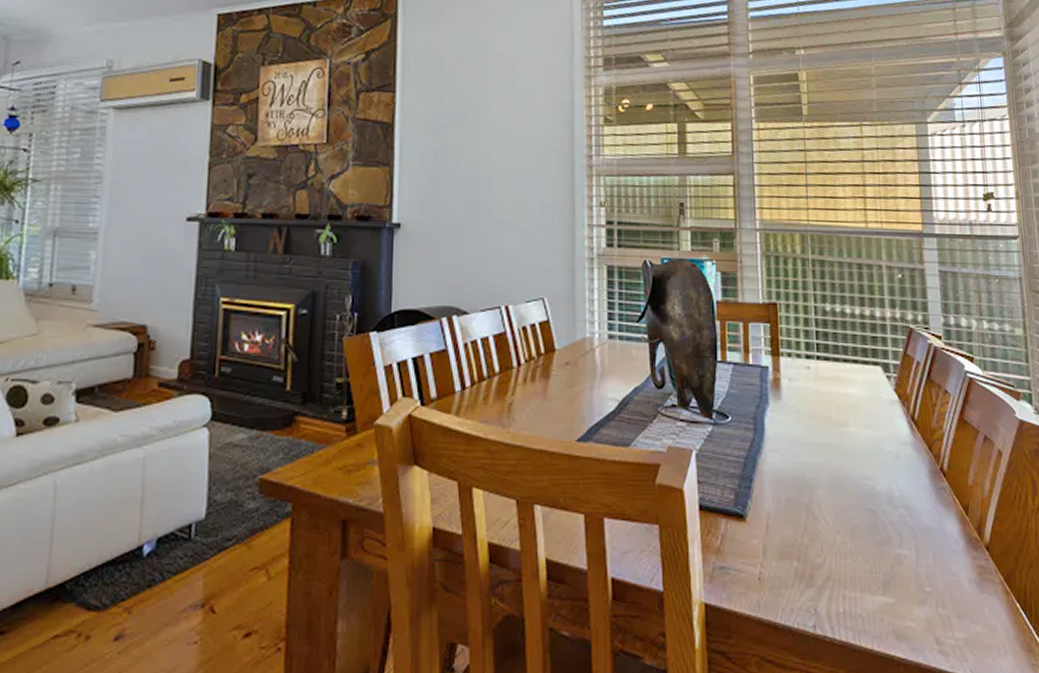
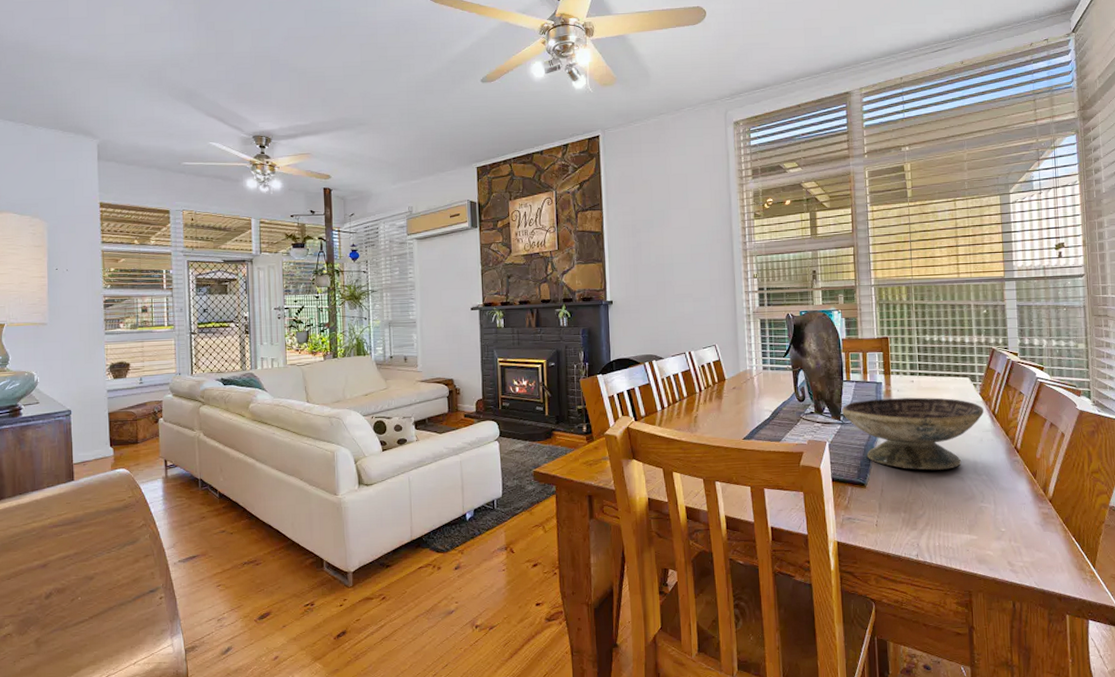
decorative bowl: none [715,390,900,498] -> present [842,397,984,470]

